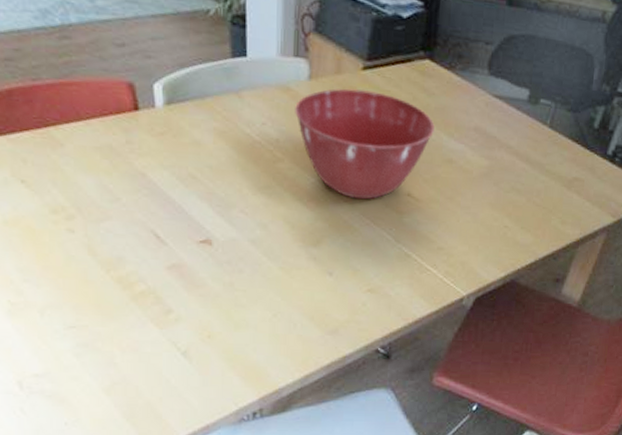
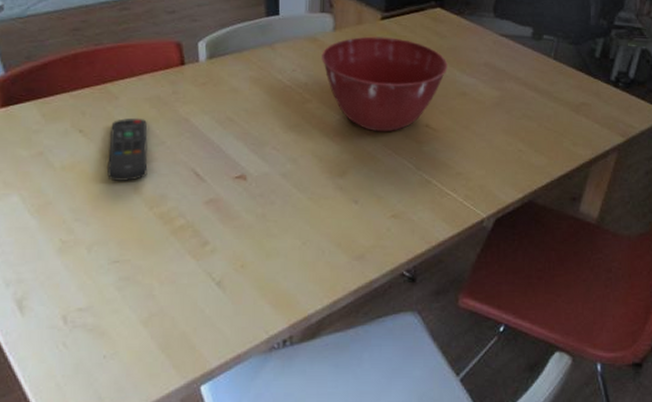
remote control: none [55,169,102,241] -> present [106,118,148,181]

